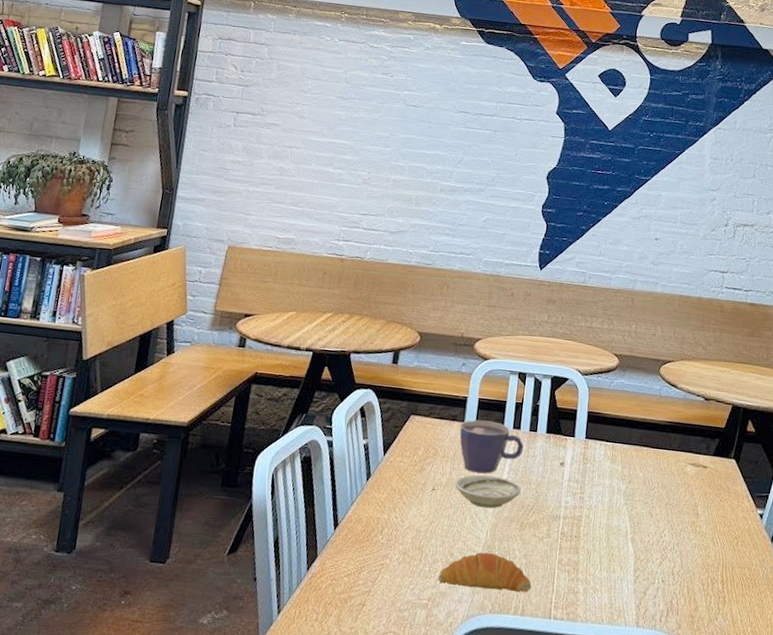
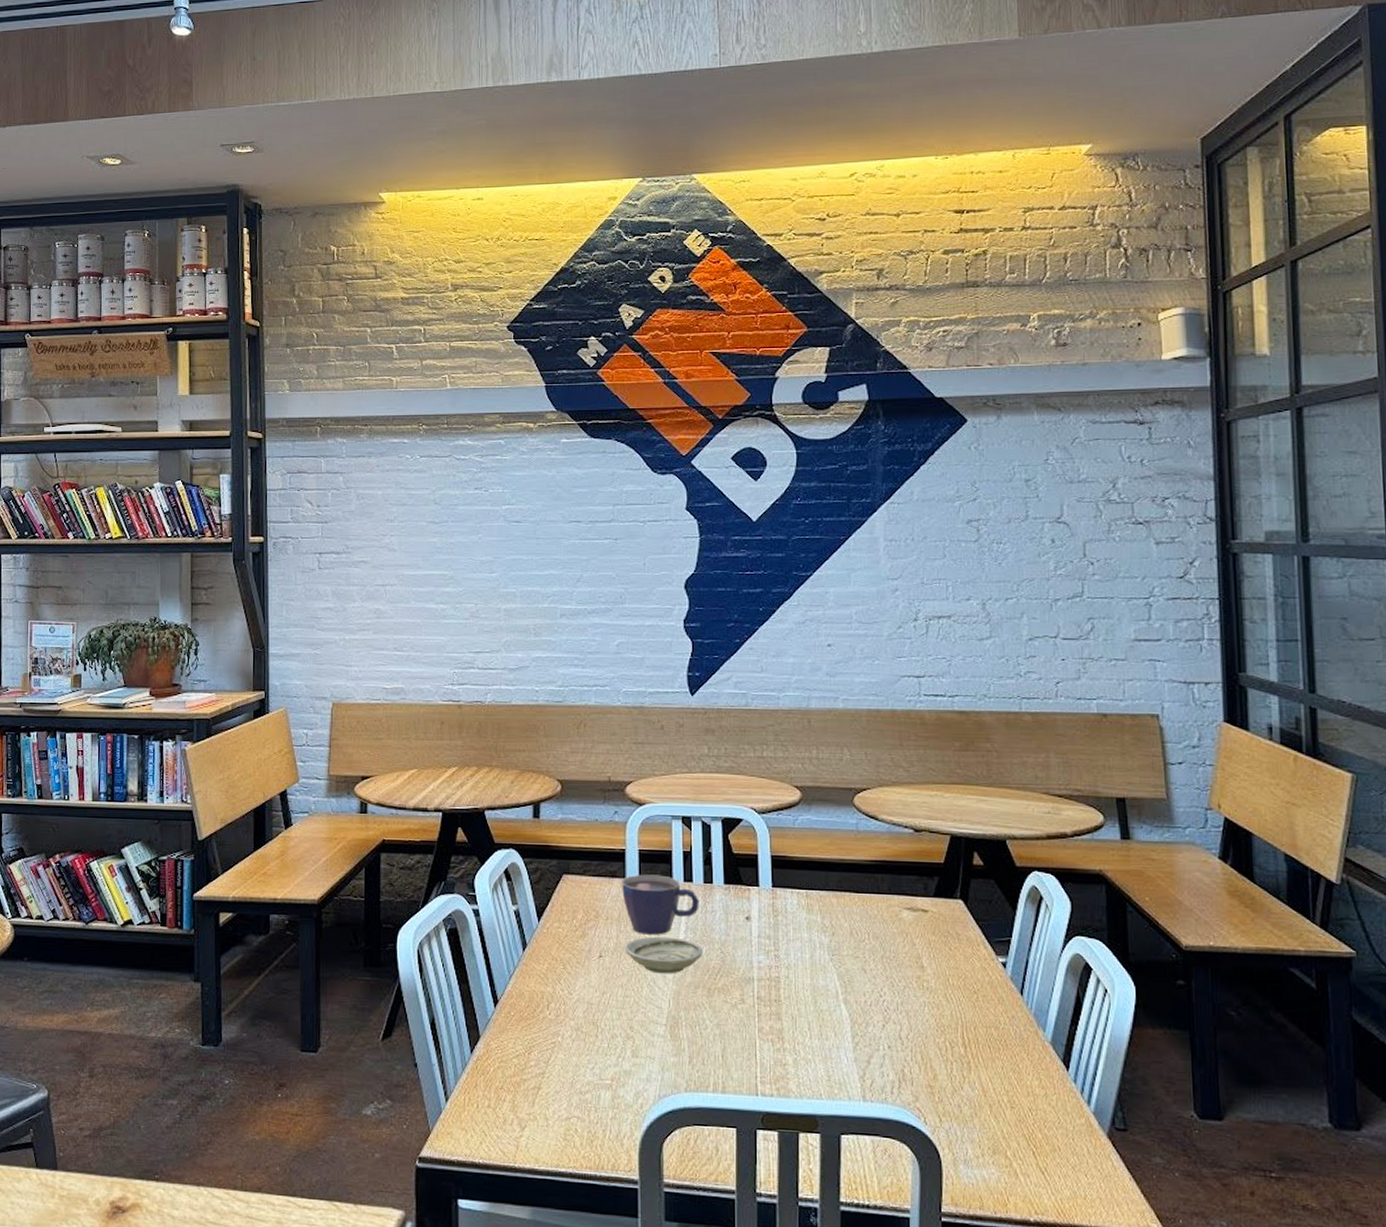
croissant: present [438,552,532,593] -> none [620,1024,730,1068]

